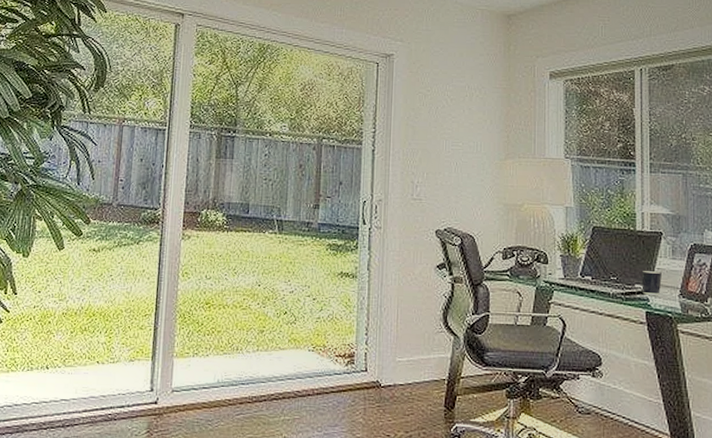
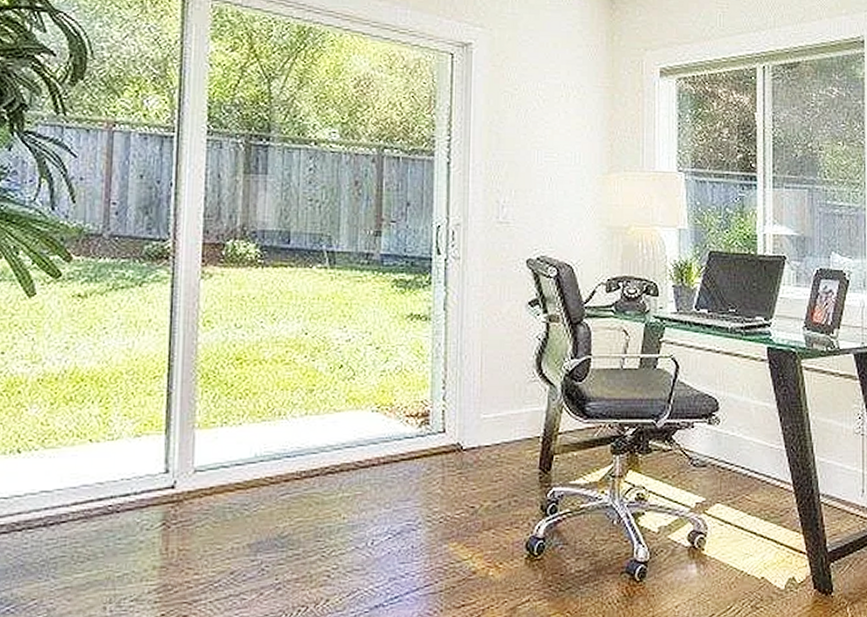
mug: present [641,271,663,295] -> none [763,301,786,328]

